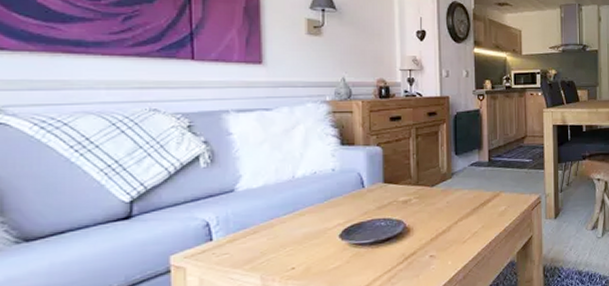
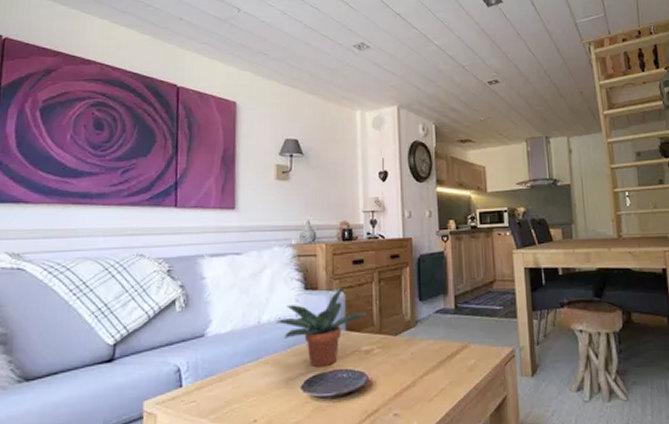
potted plant: none [312,142,406,218] -> present [276,287,368,368]

